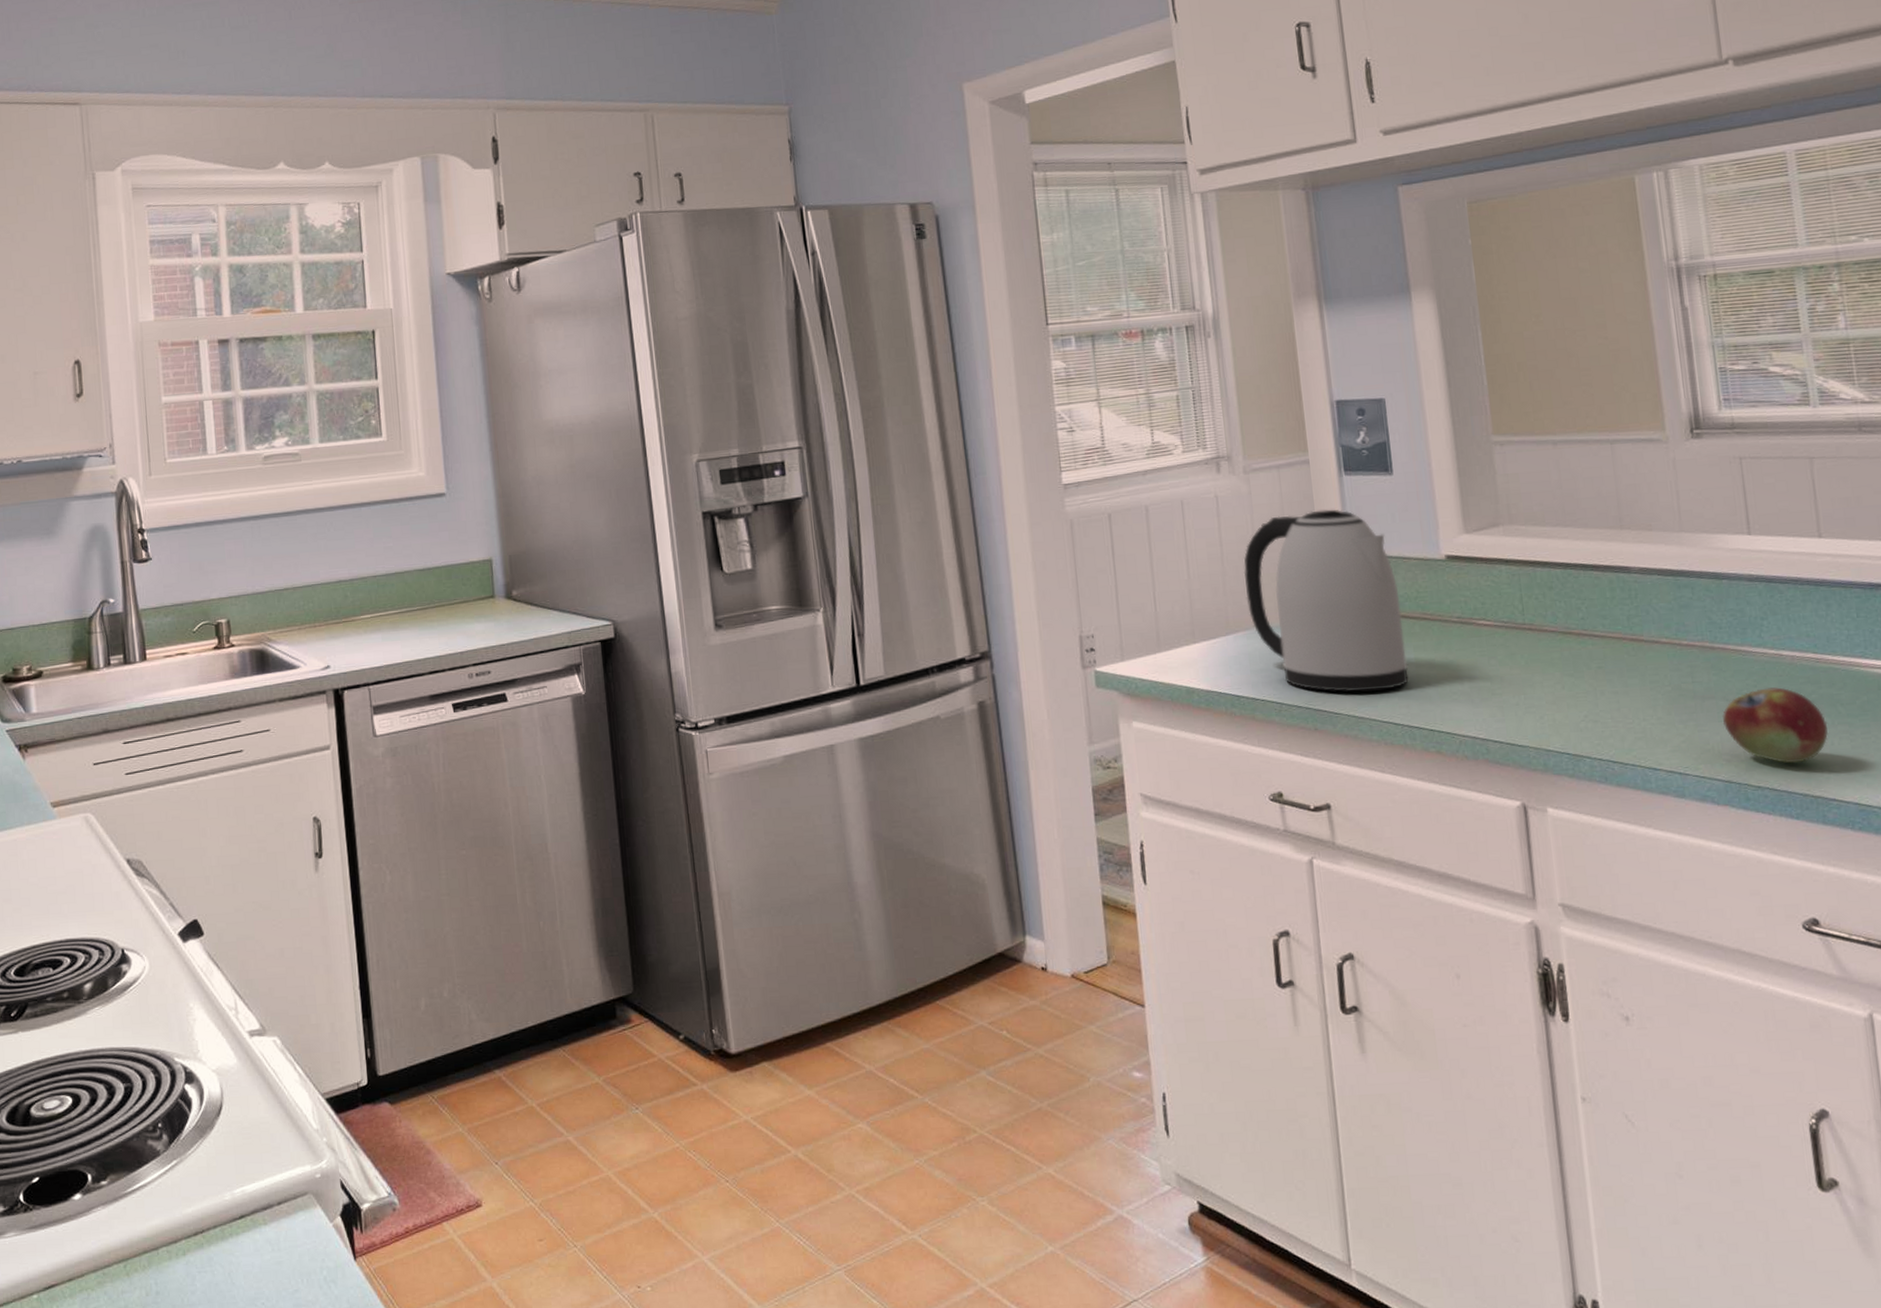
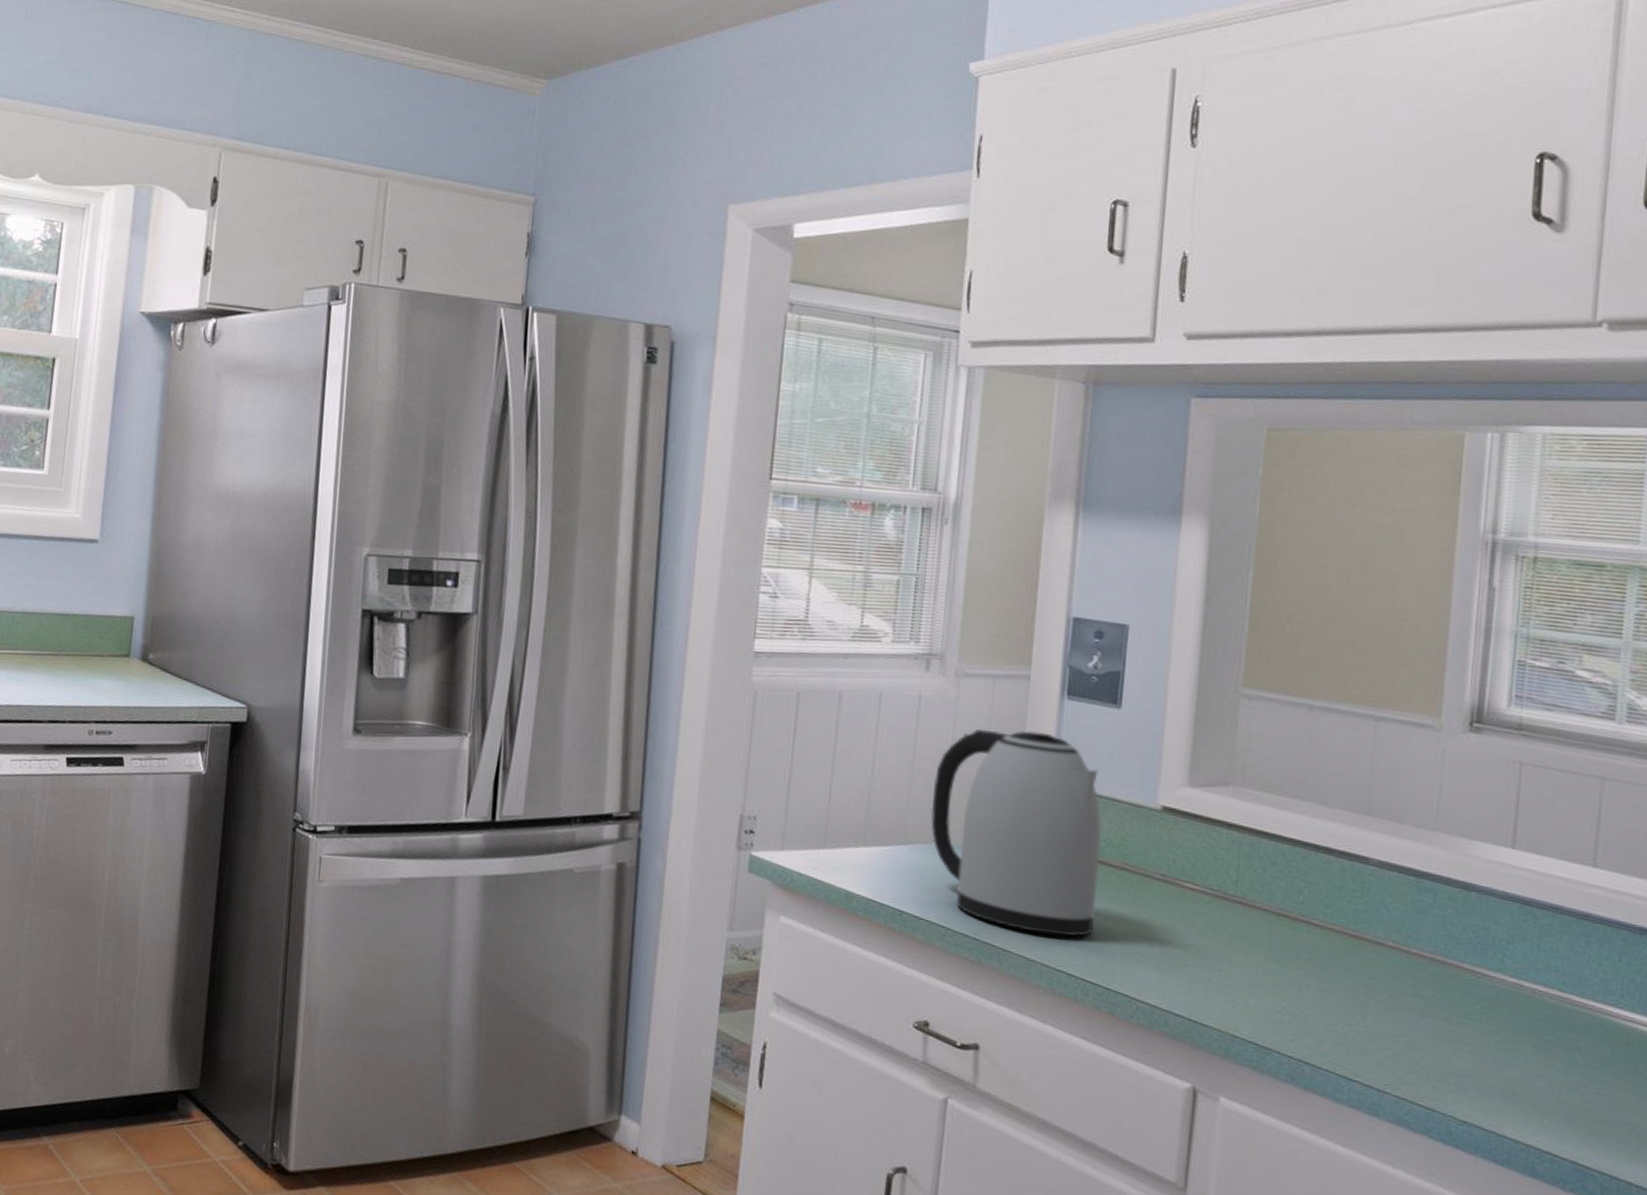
fruit: present [1723,687,1829,764] -> none [1439,1017,1559,1106]

